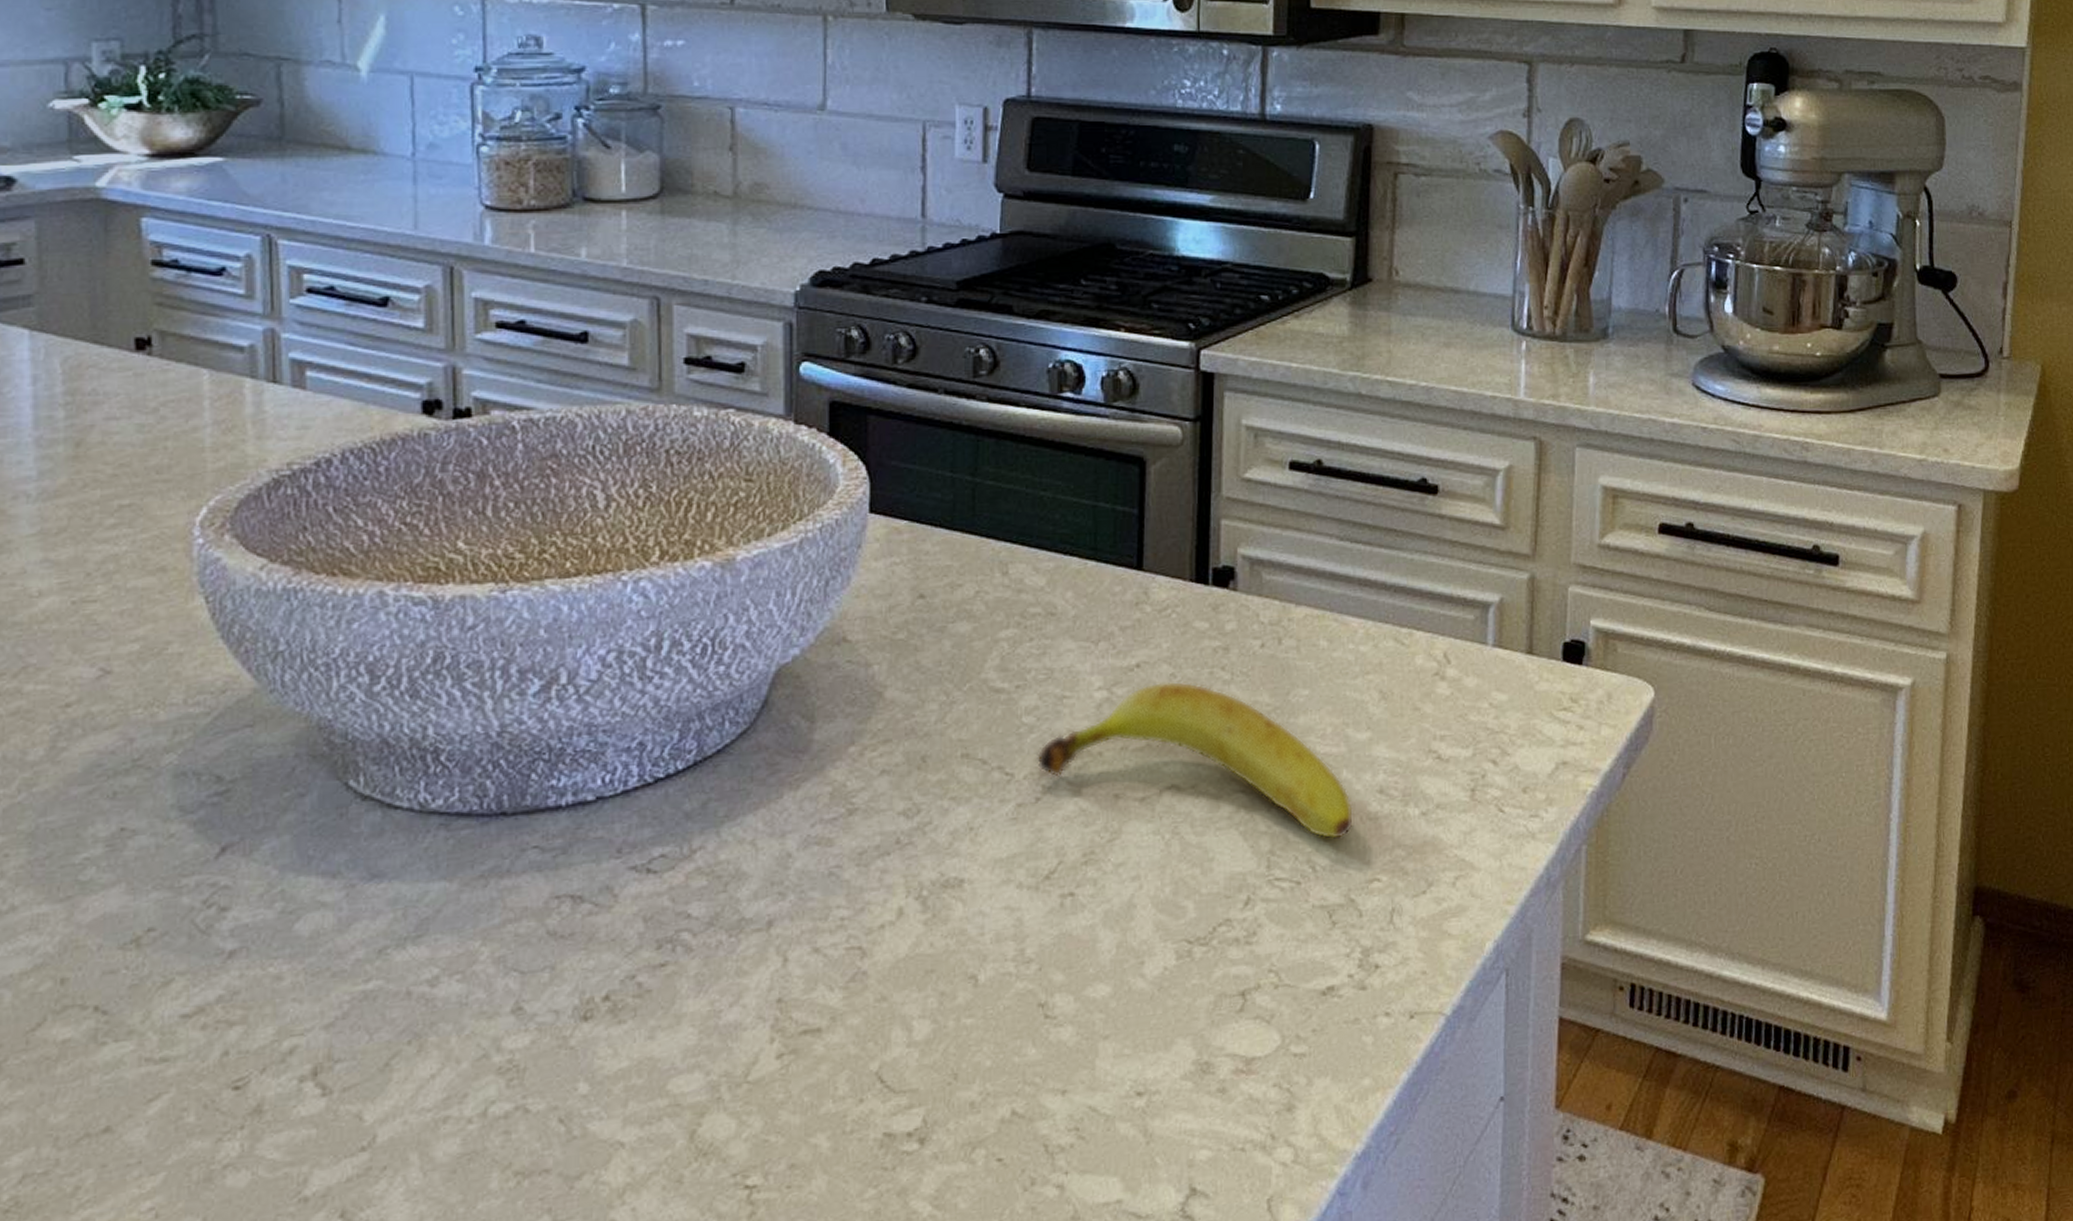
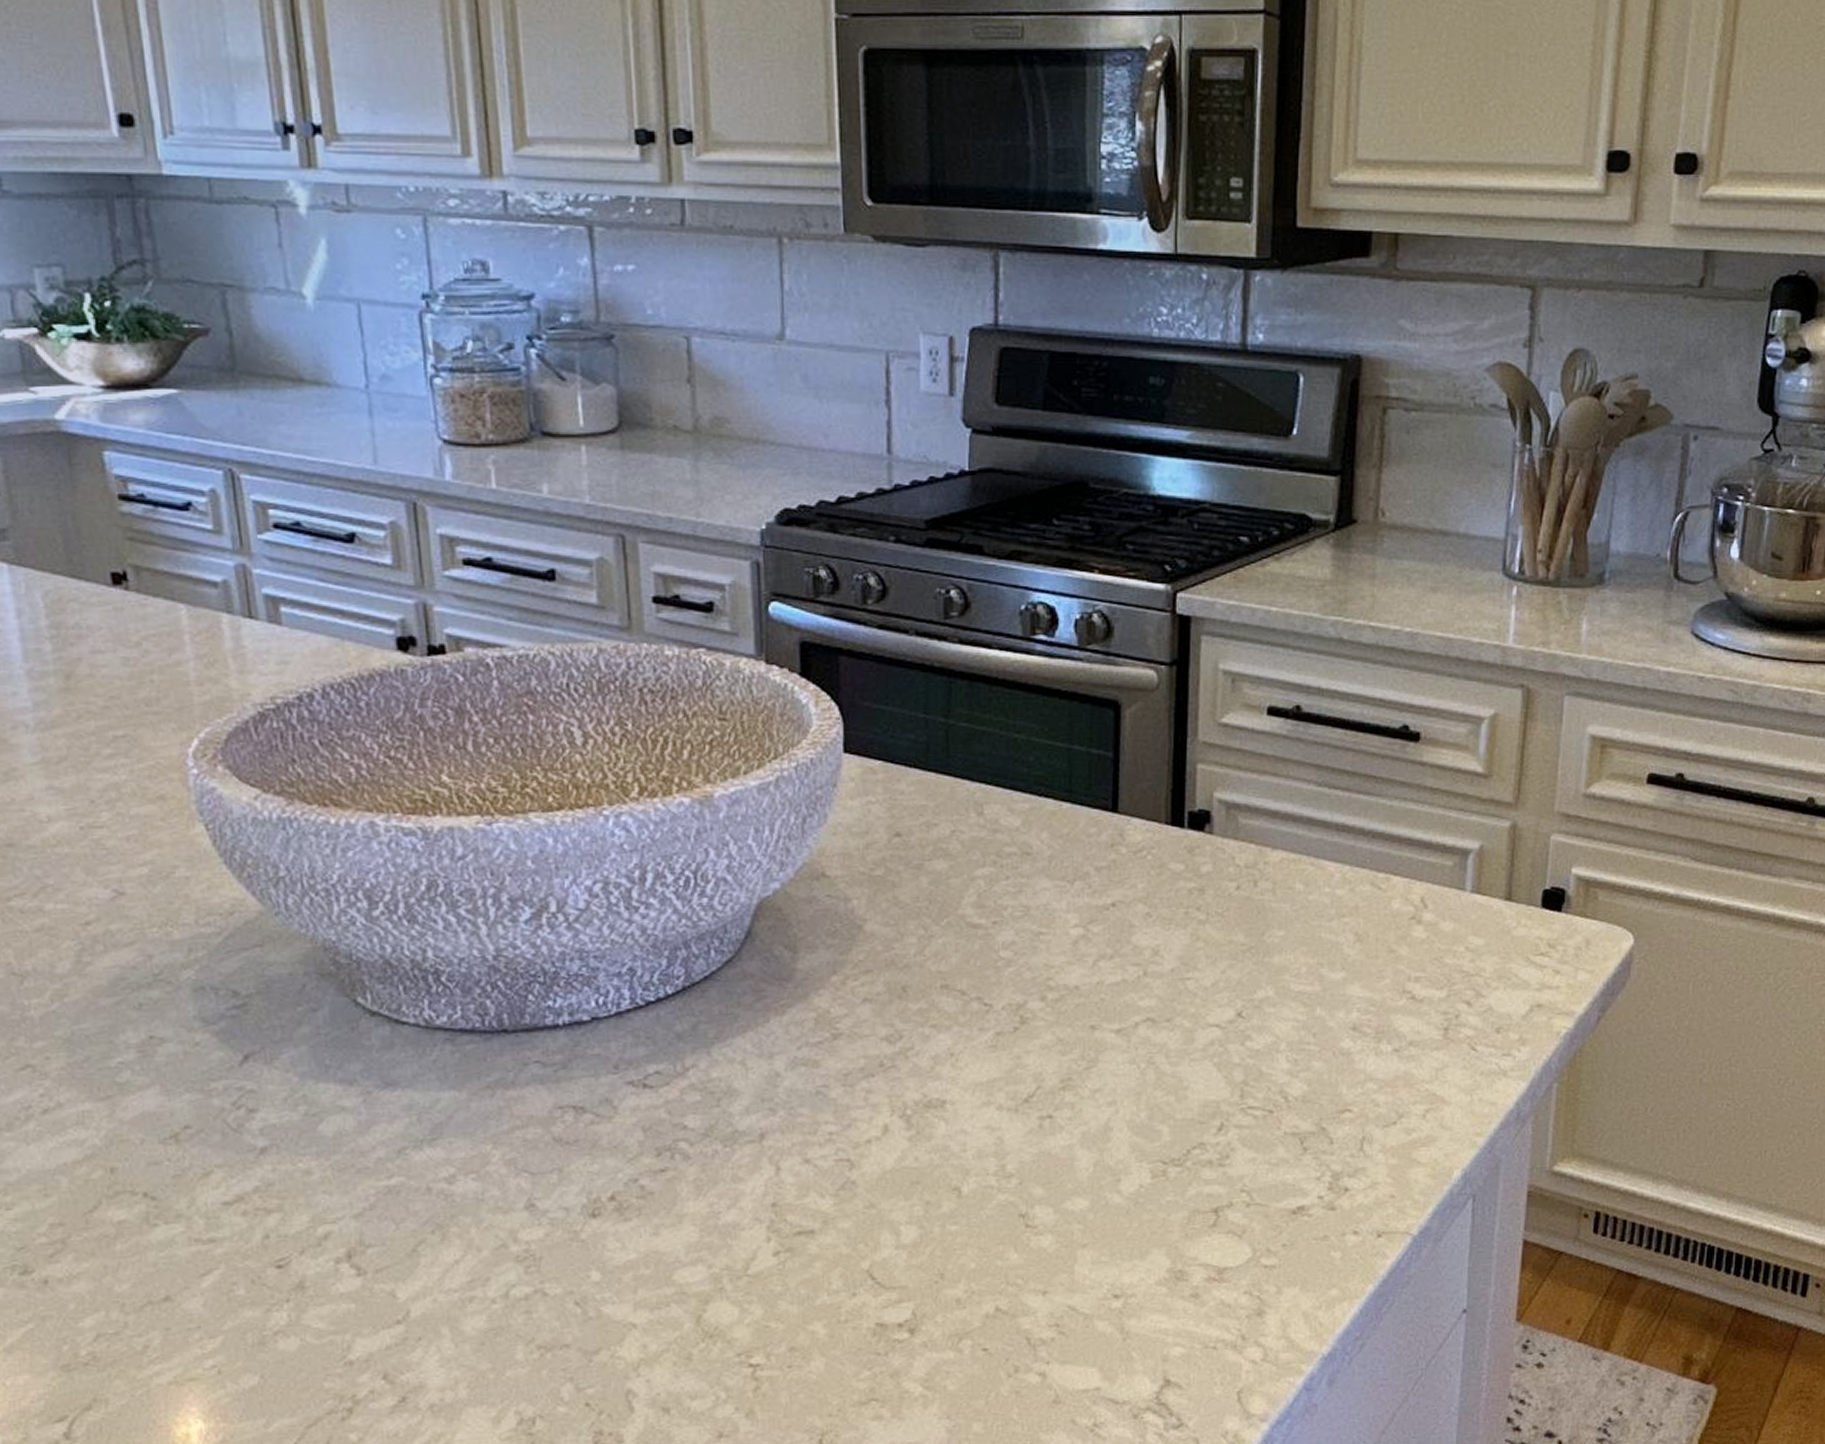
fruit: present [1037,681,1353,840] -> none [1014,920,1326,1073]

